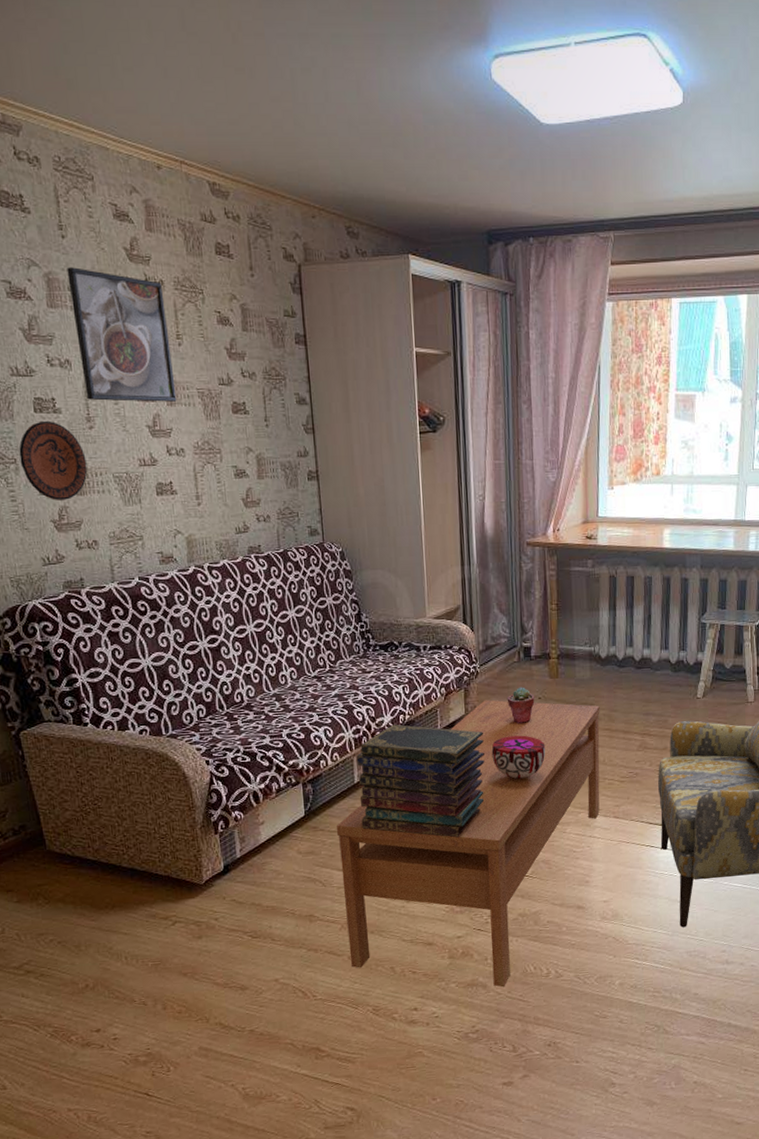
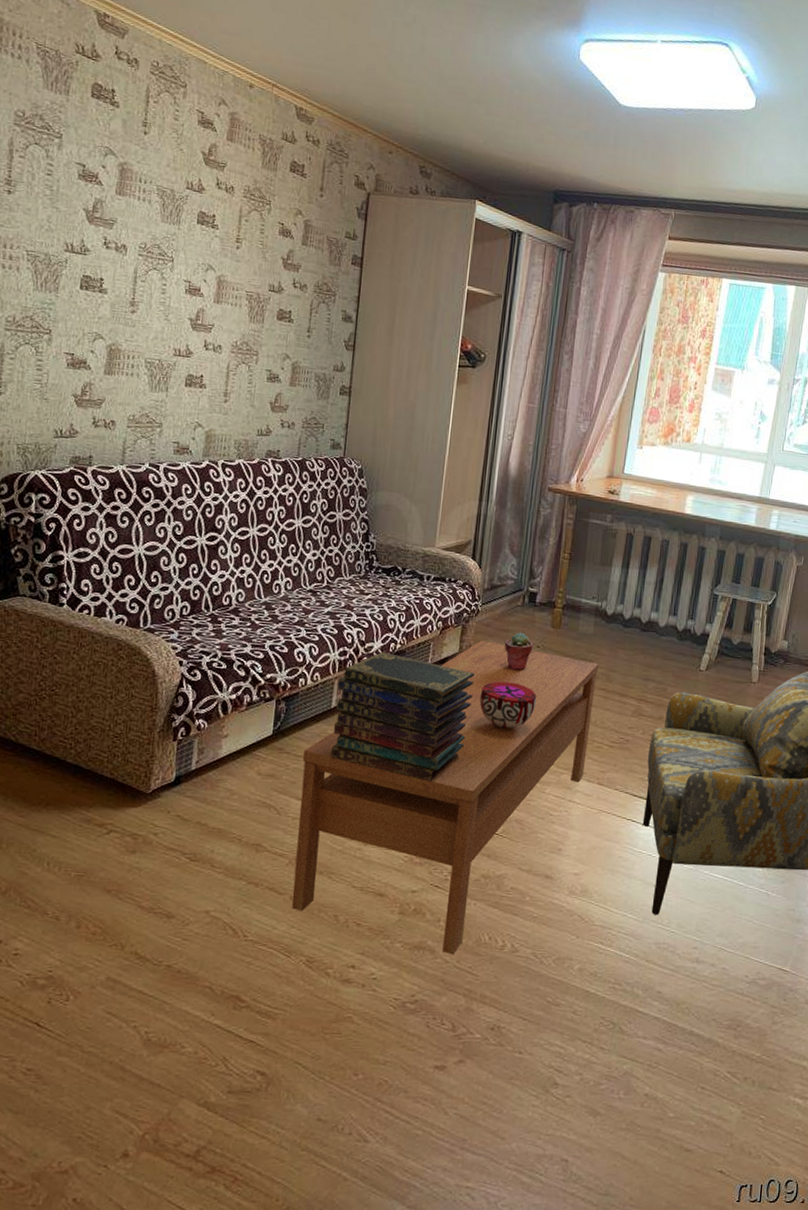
decorative plate: present [19,420,88,500] -> none [54,297,122,377]
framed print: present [67,267,177,402] -> none [135,161,232,300]

